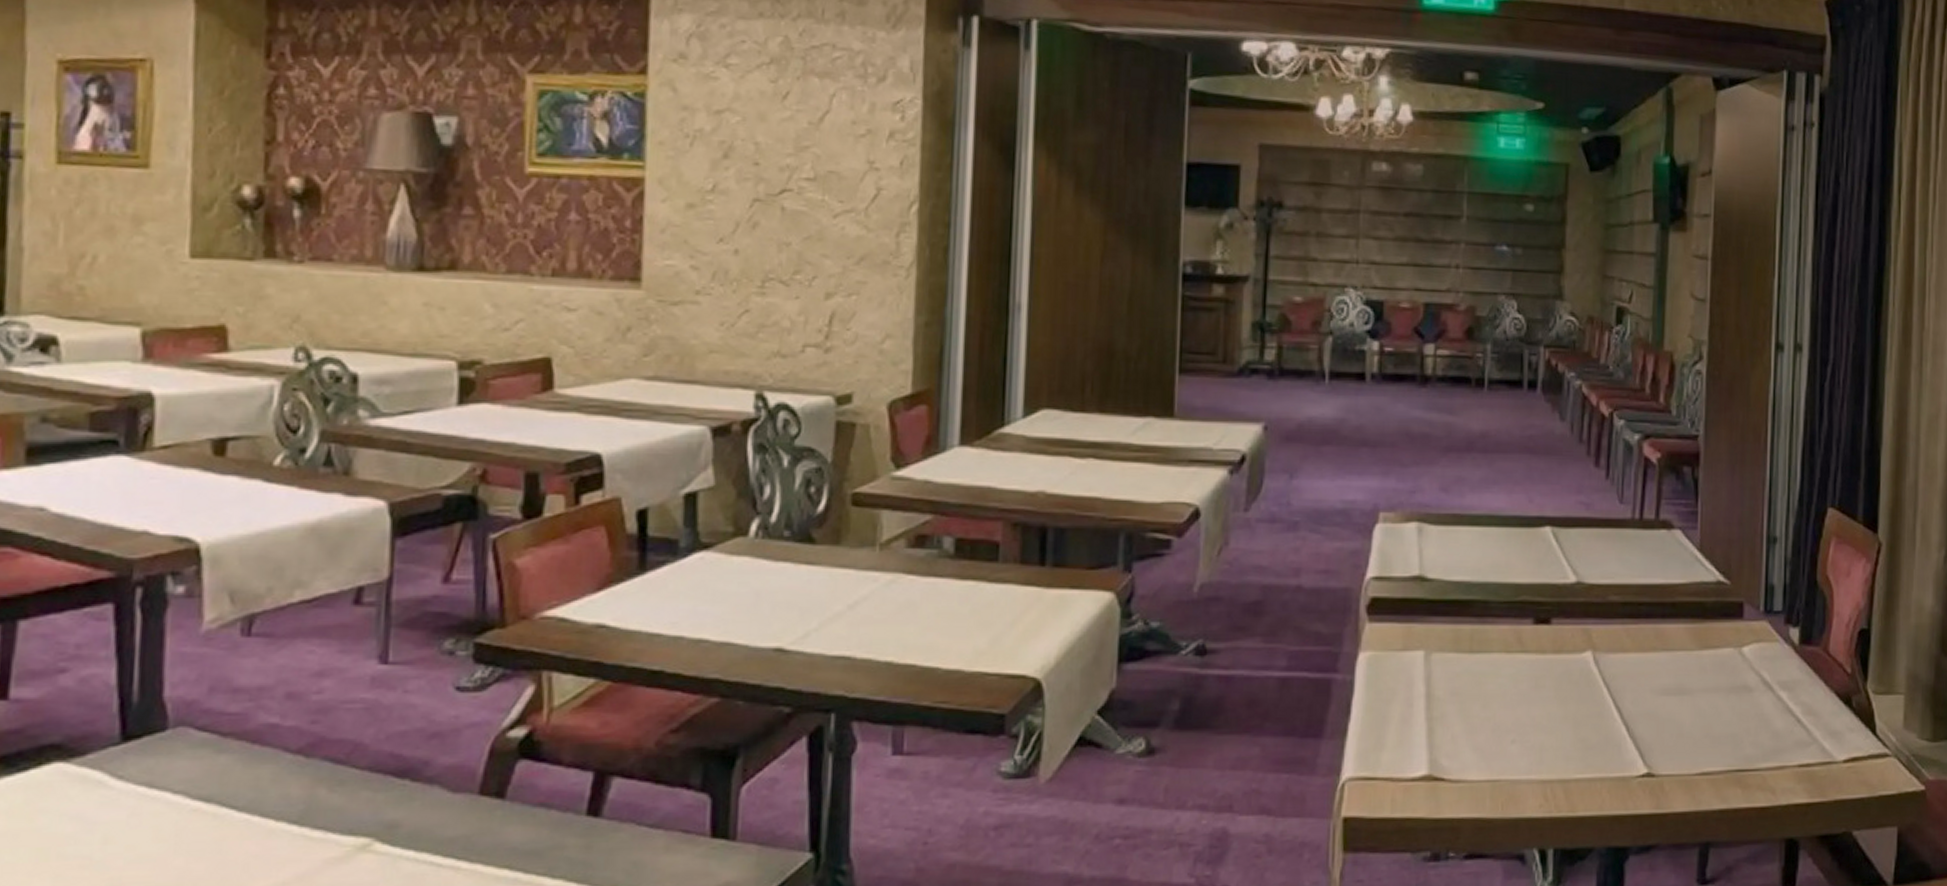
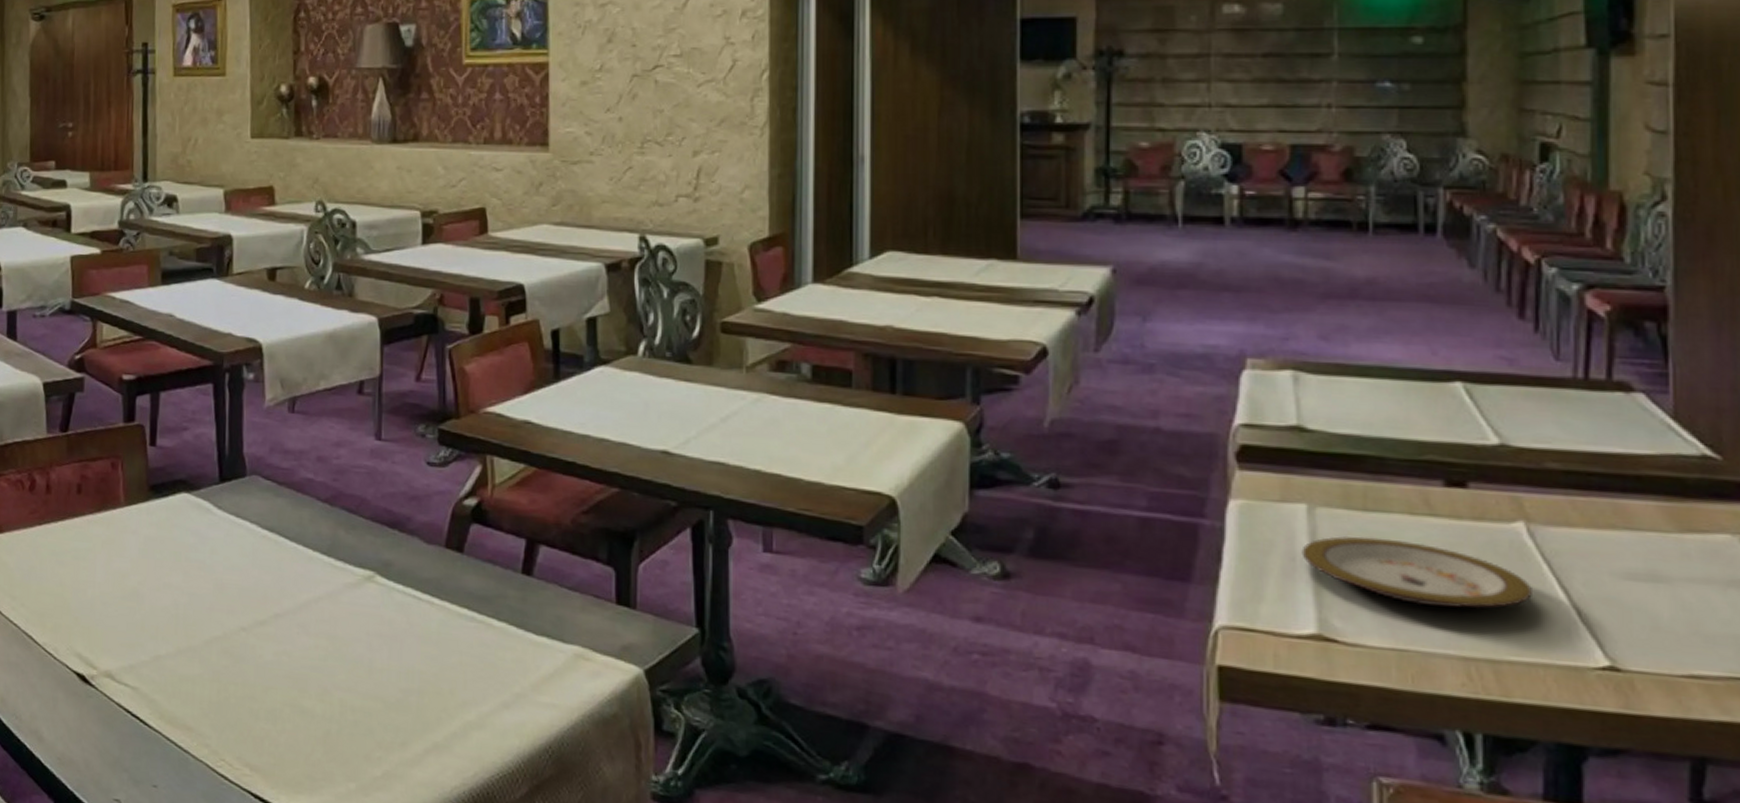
plate: none [1418,677,1596,737] -> present [1301,535,1534,609]

